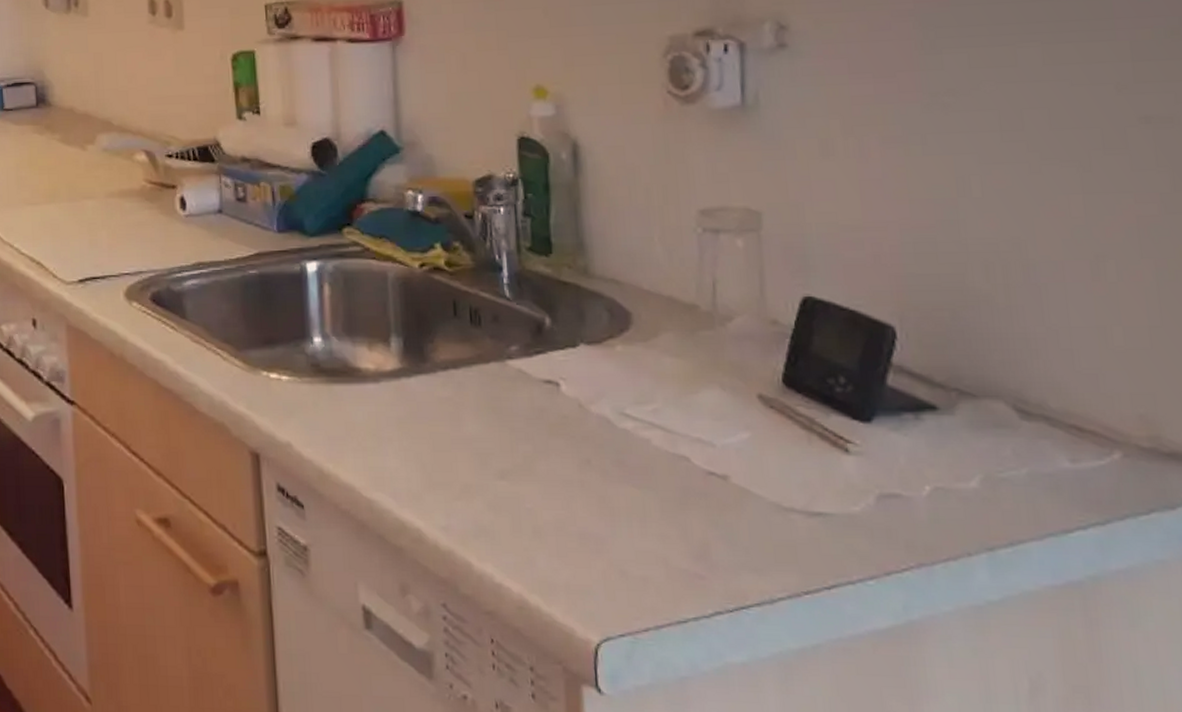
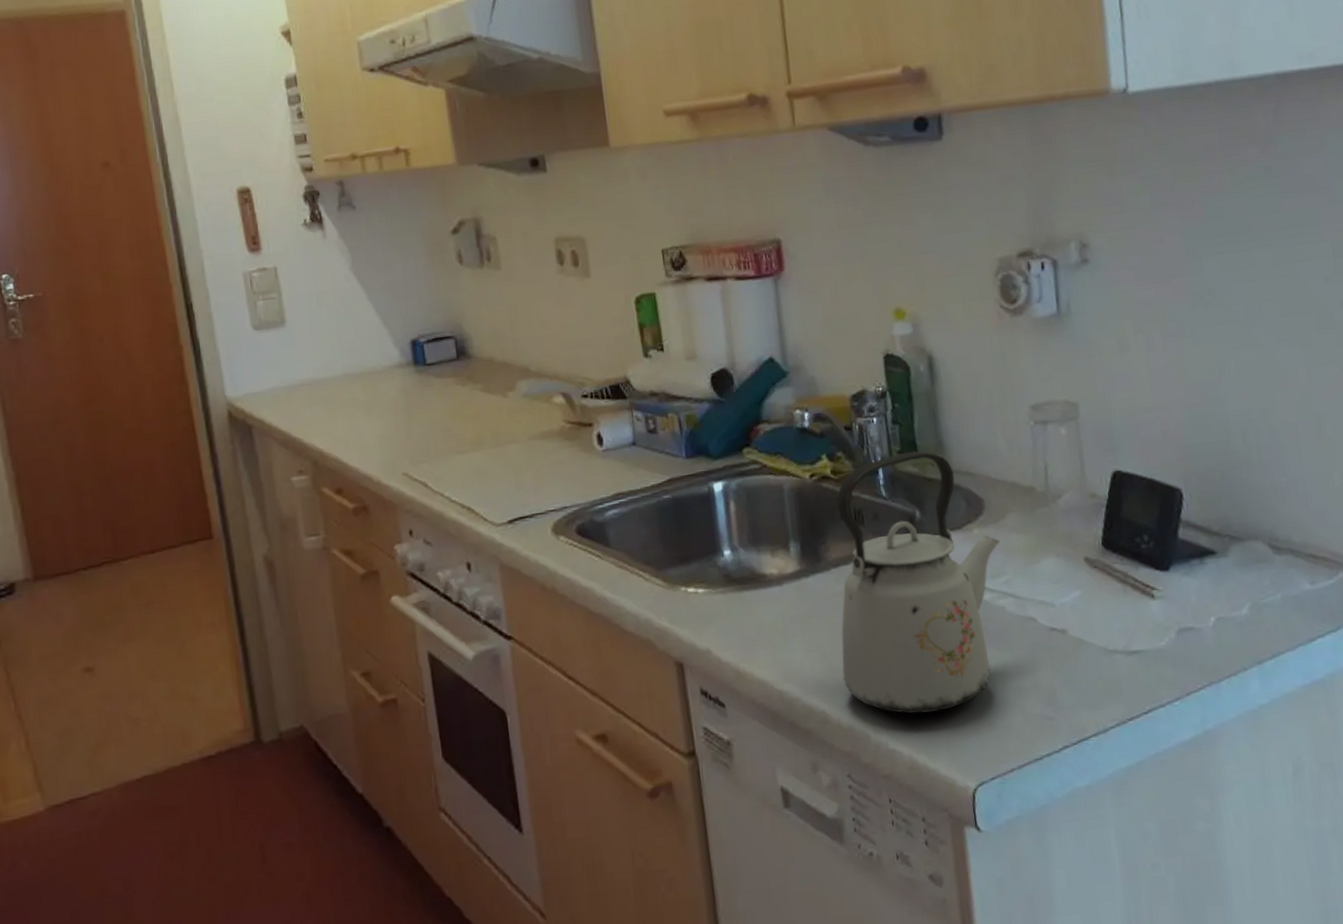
kettle: none [444,249,649,549] -> present [837,451,1000,714]

